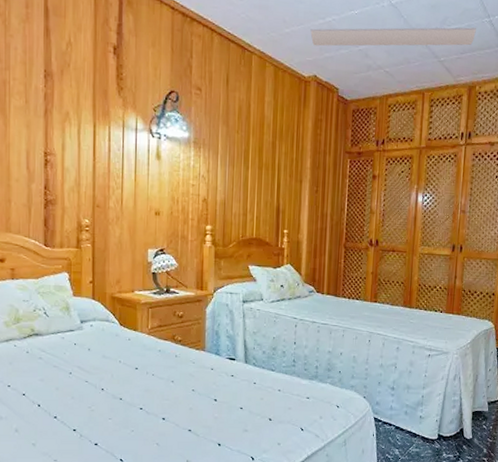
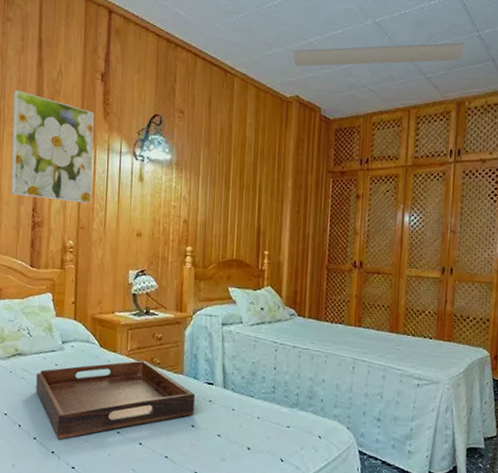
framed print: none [18,61,108,181] -> present [11,90,95,203]
serving tray: none [55,338,218,418] -> present [36,360,196,440]

